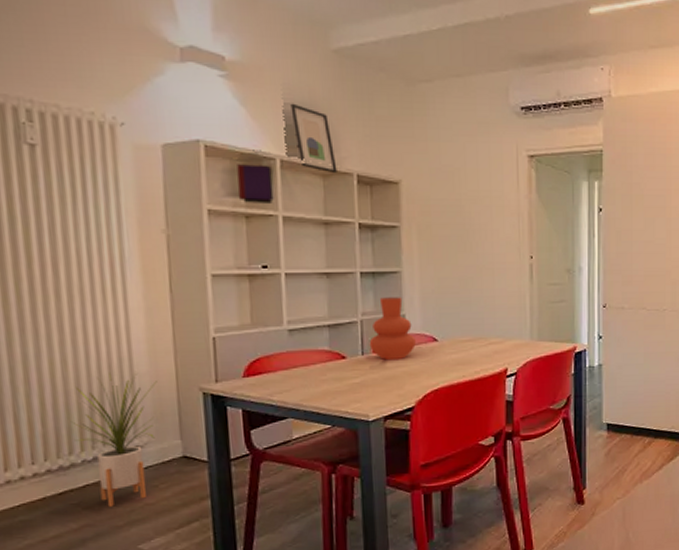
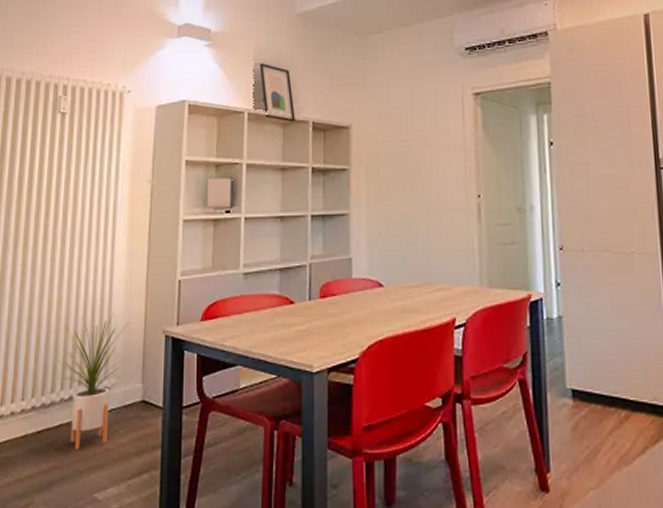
books: present [237,164,273,203] -> none [211,118,239,153]
books: none [237,229,271,264] -> present [206,177,233,209]
vase: present [369,297,416,360] -> none [316,240,361,305]

